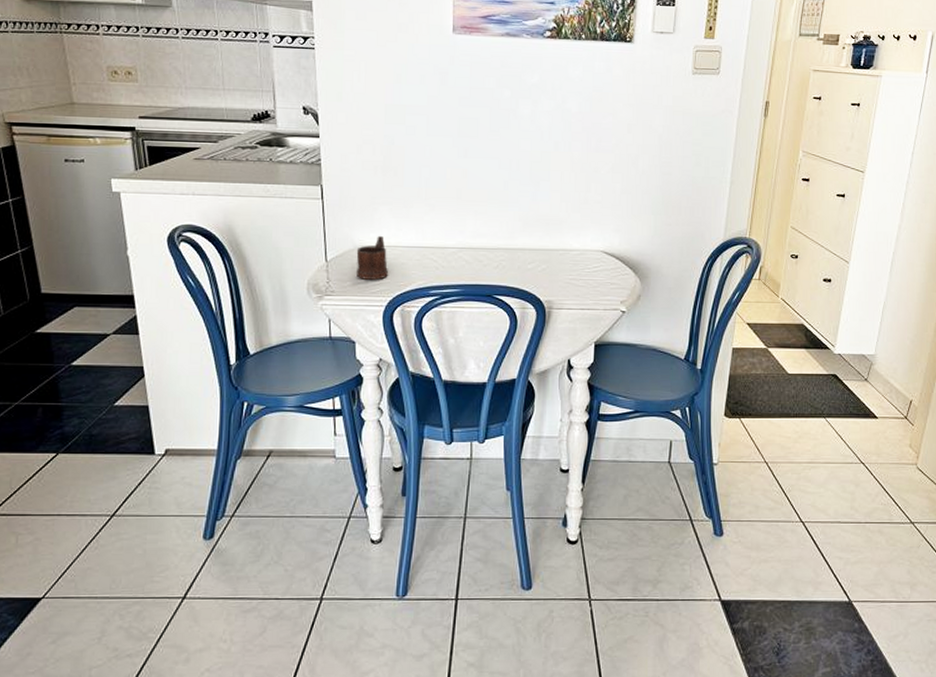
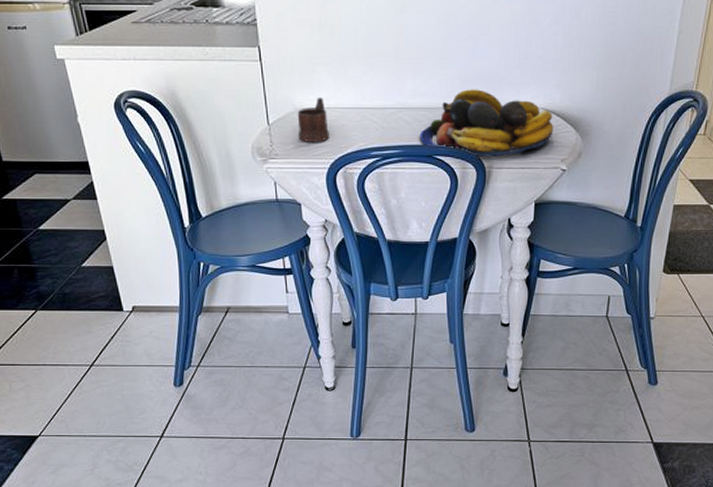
fruit bowl: none [479,231,613,298] -> present [419,89,554,157]

